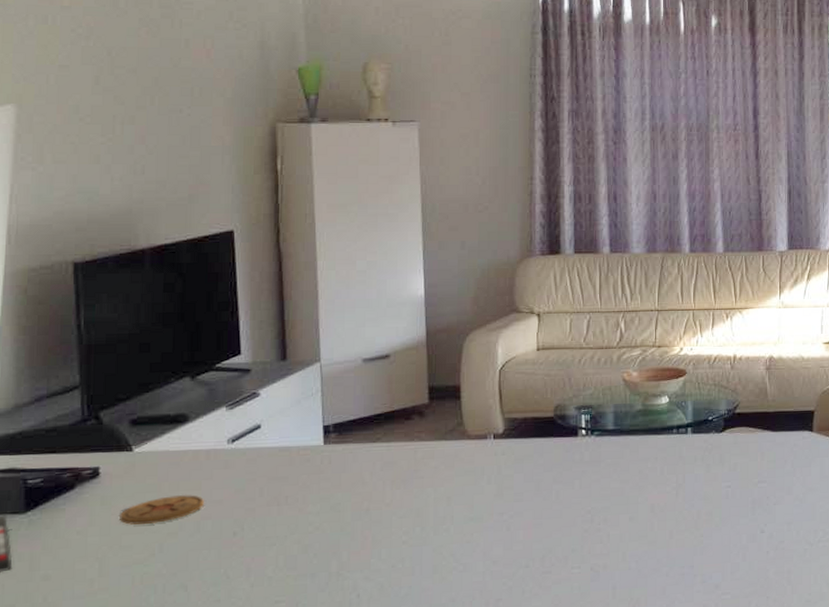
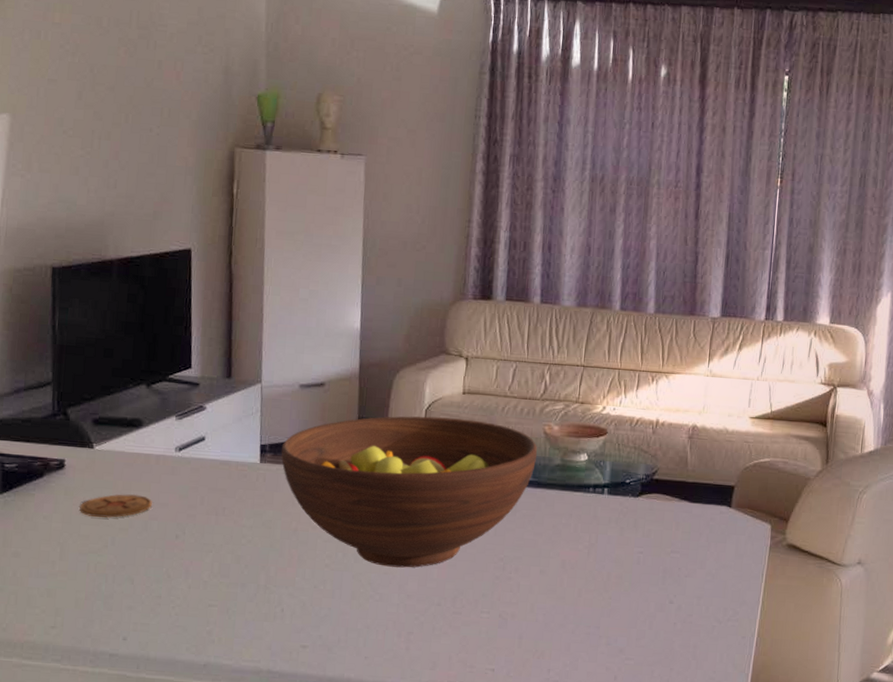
fruit bowl: none [346,375,618,535] -> present [281,416,538,568]

